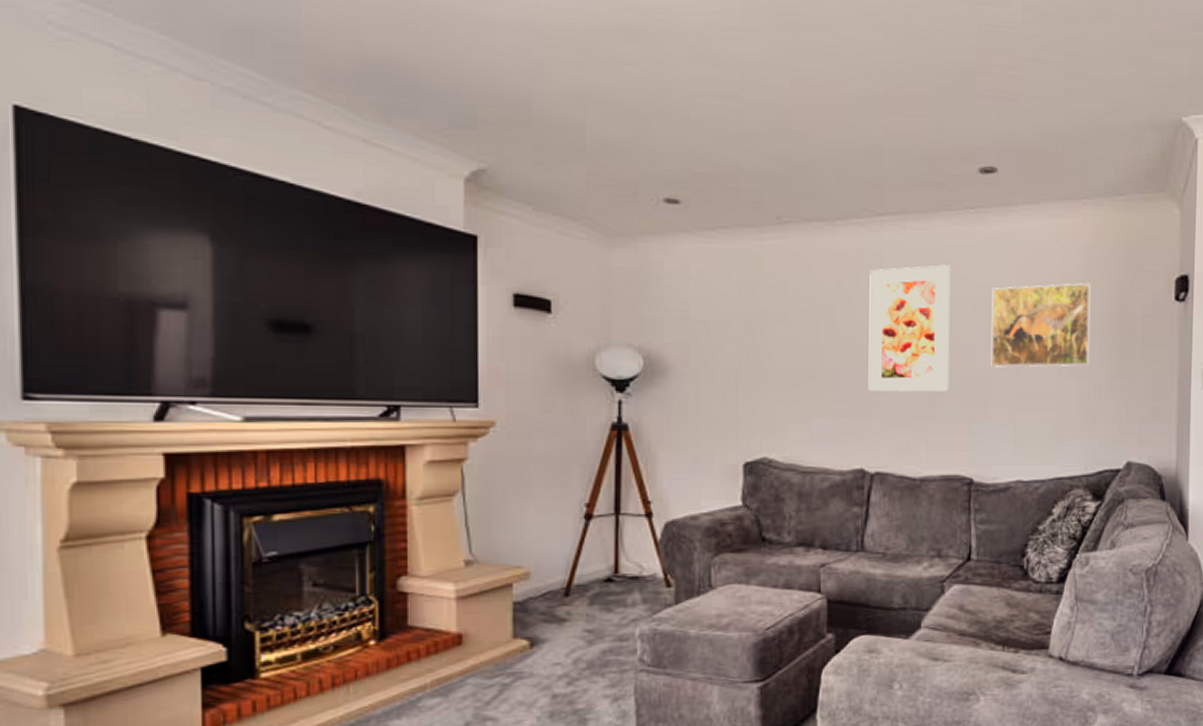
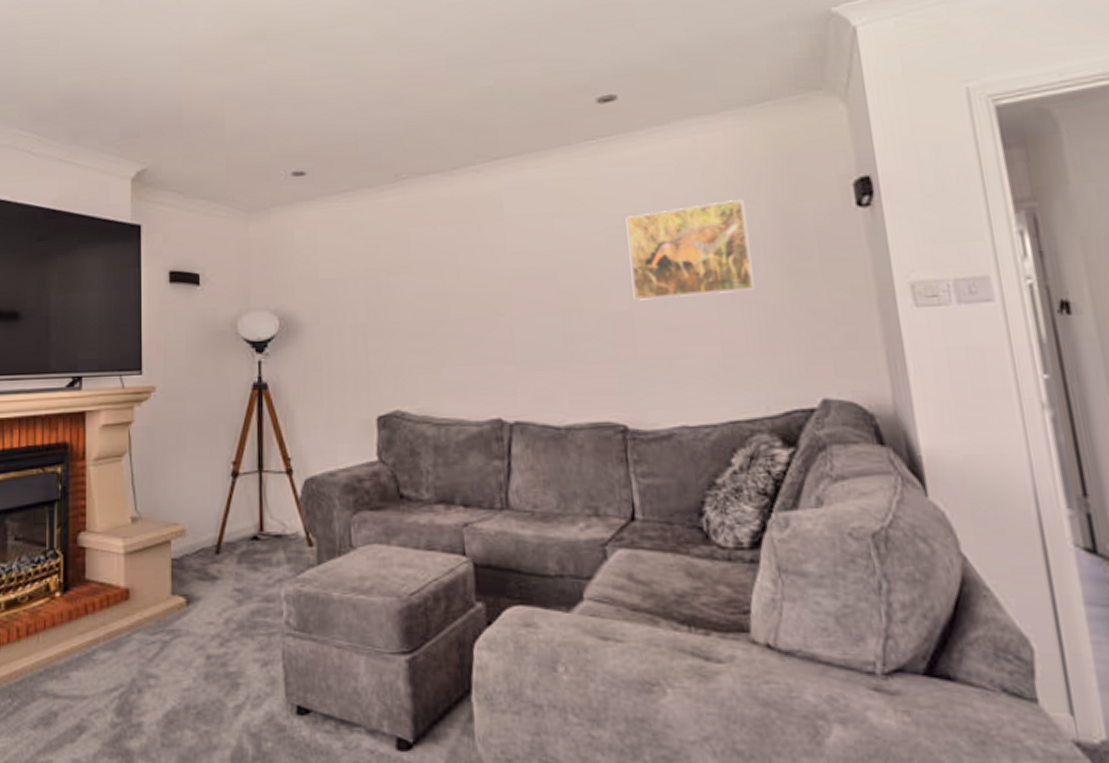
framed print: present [868,265,951,393] -> none [490,199,588,336]

